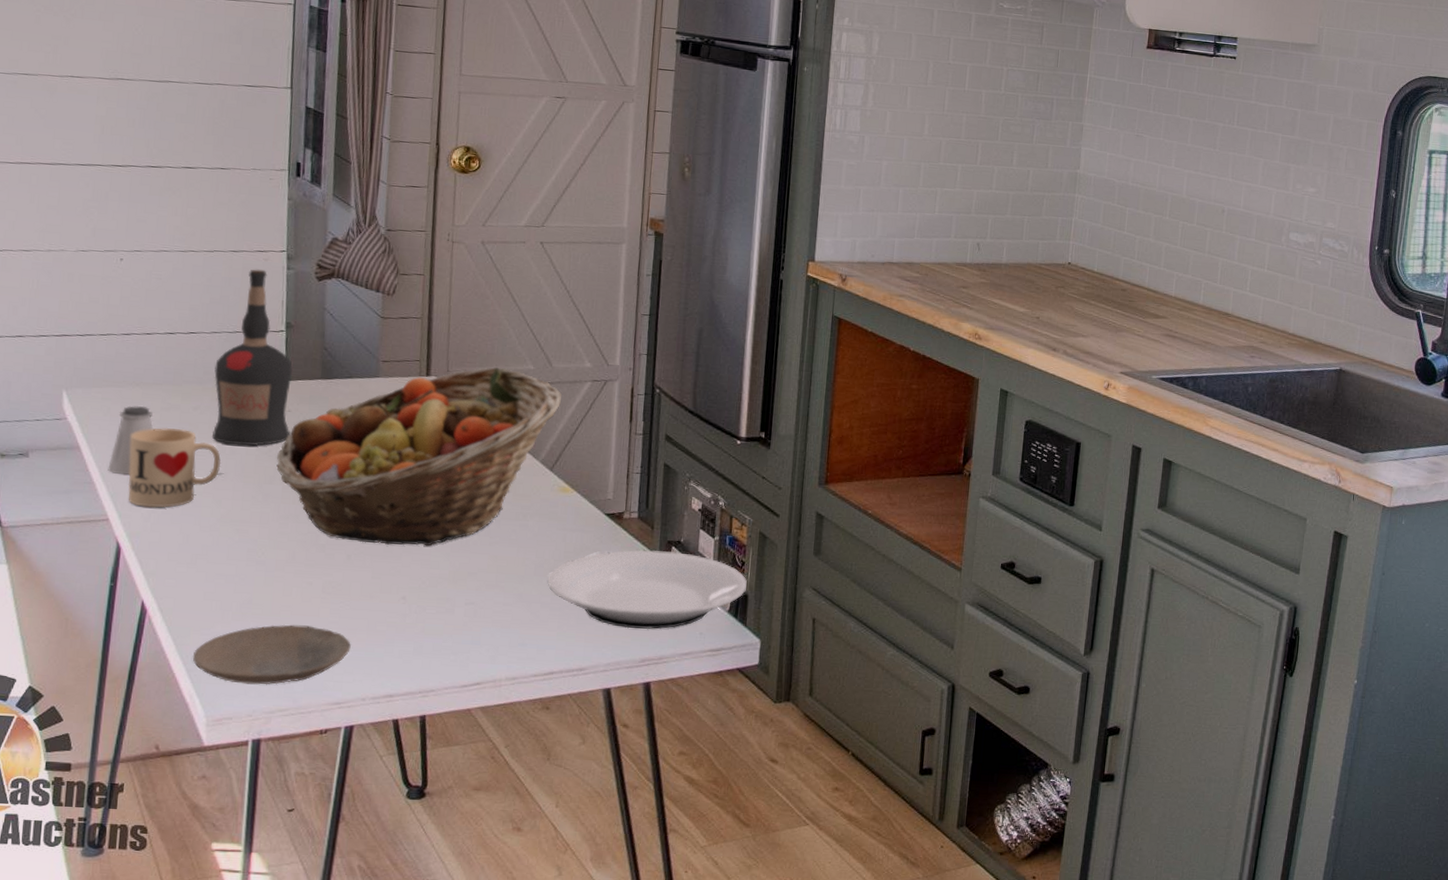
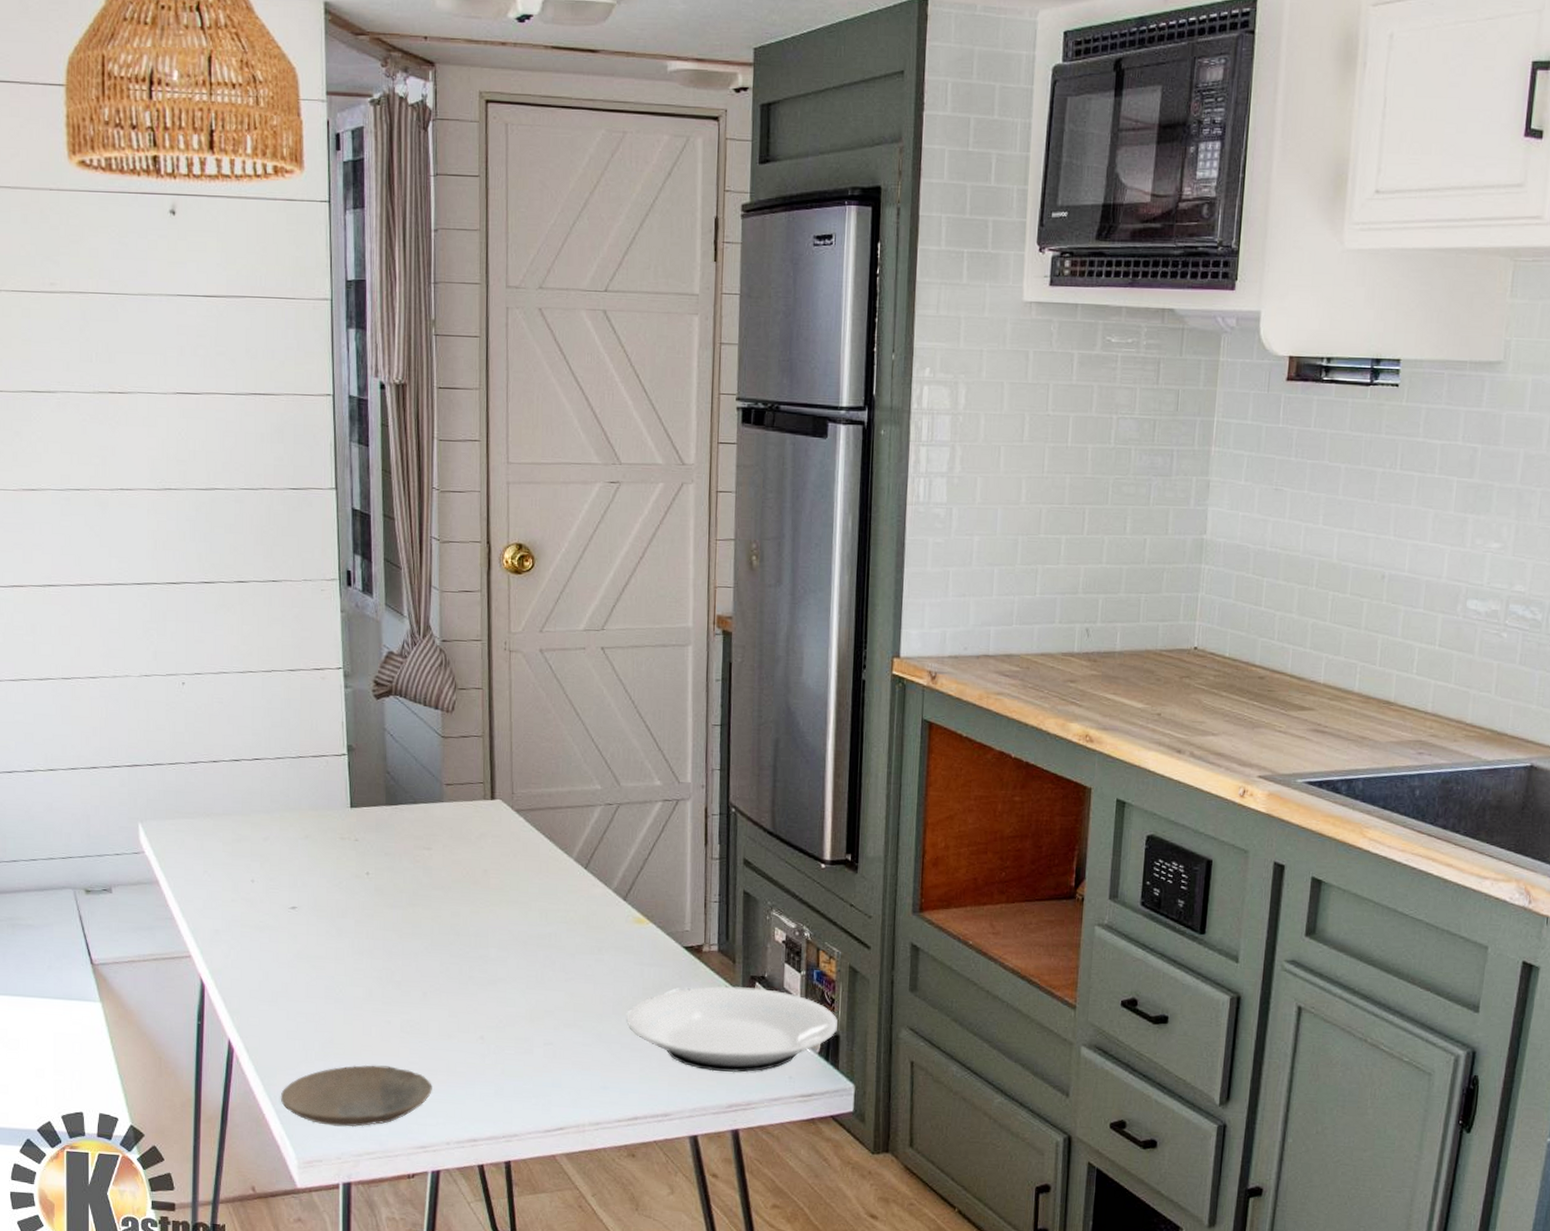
saltshaker: present [108,405,154,476] -> none [186,837,227,911]
mug: present [128,428,221,508] -> none [205,860,294,944]
liquor bottle: present [211,269,293,446] -> none [281,688,359,878]
fruit basket: present [276,367,562,546] -> none [348,788,631,983]

